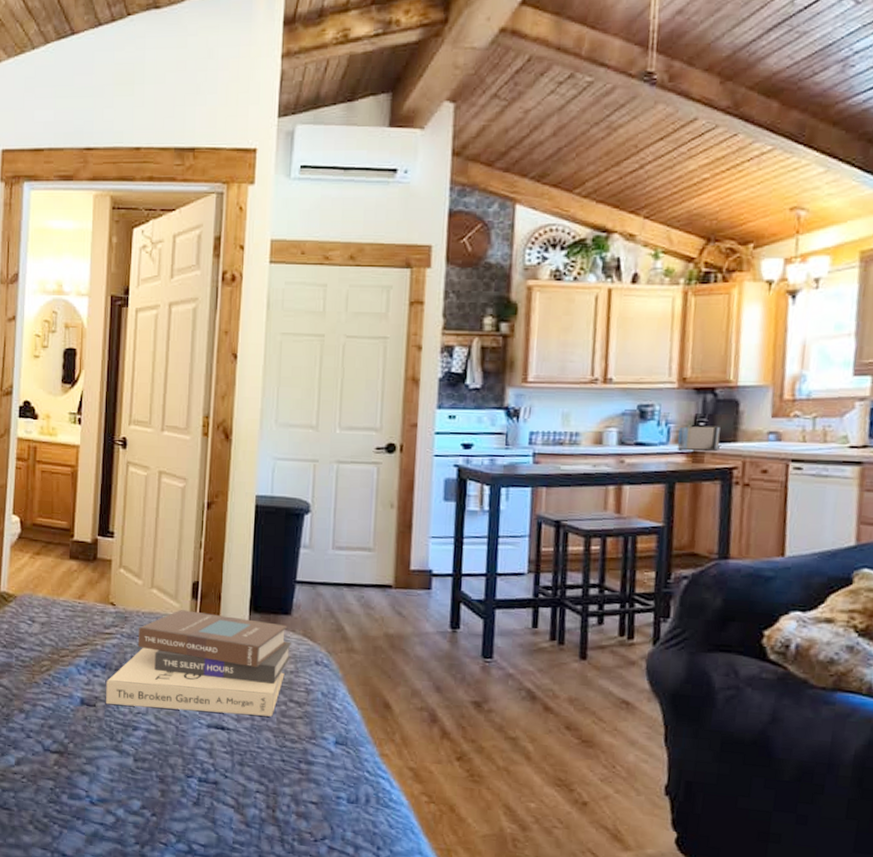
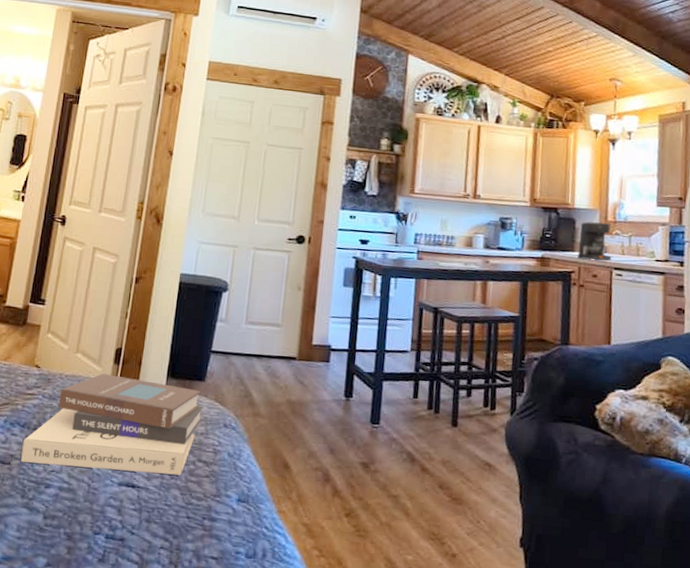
toaster: present [677,426,720,452] -> none [529,237,562,258]
coffee maker: none [741,402,789,452] -> present [577,221,612,261]

